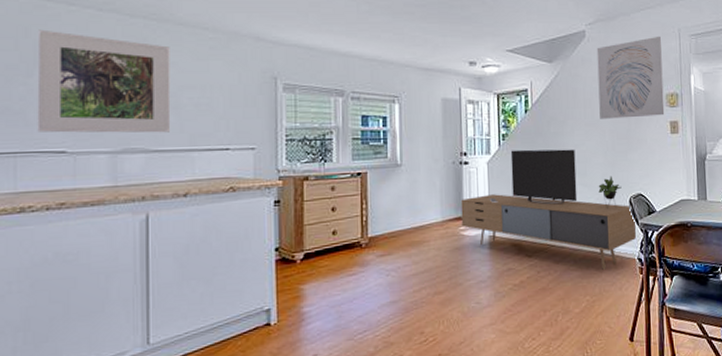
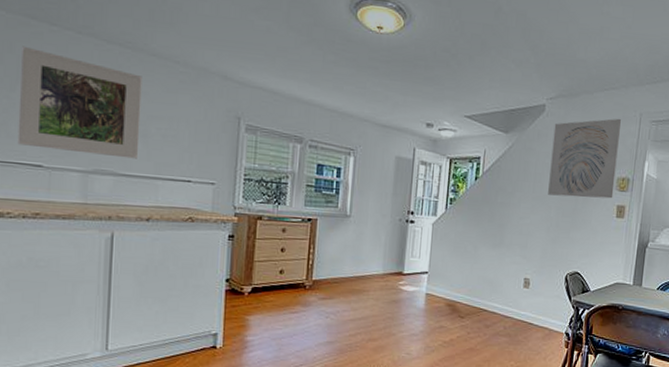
media console: present [460,149,637,269] -> none [401,215,570,339]

